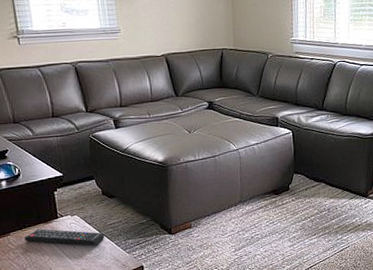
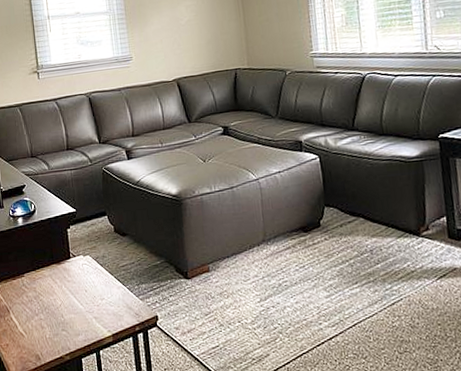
remote control: present [24,229,105,246] -> none [37,270,117,291]

